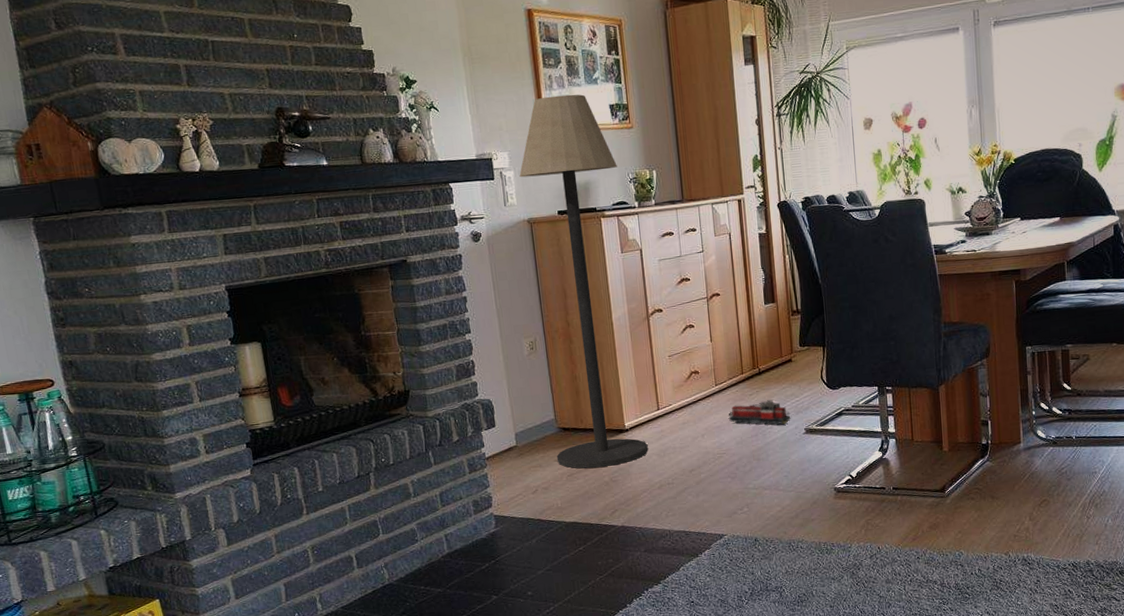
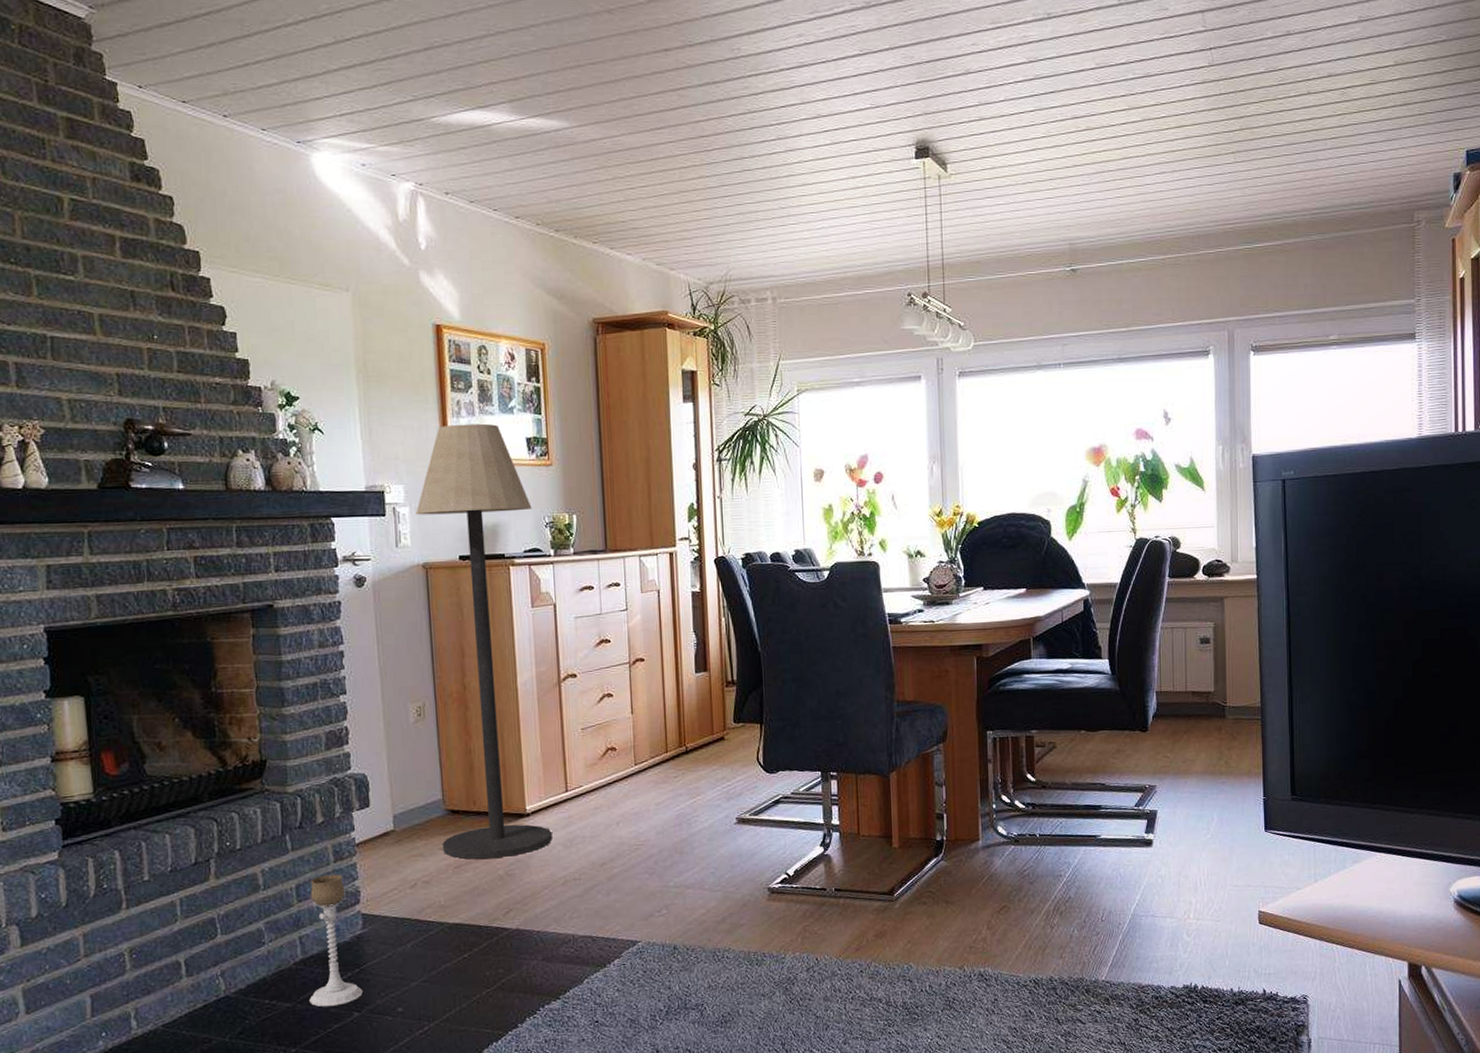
candle holder: none [451,483,499,592] -> present [309,874,364,1007]
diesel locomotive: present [728,401,791,425] -> none [648,784,721,813]

